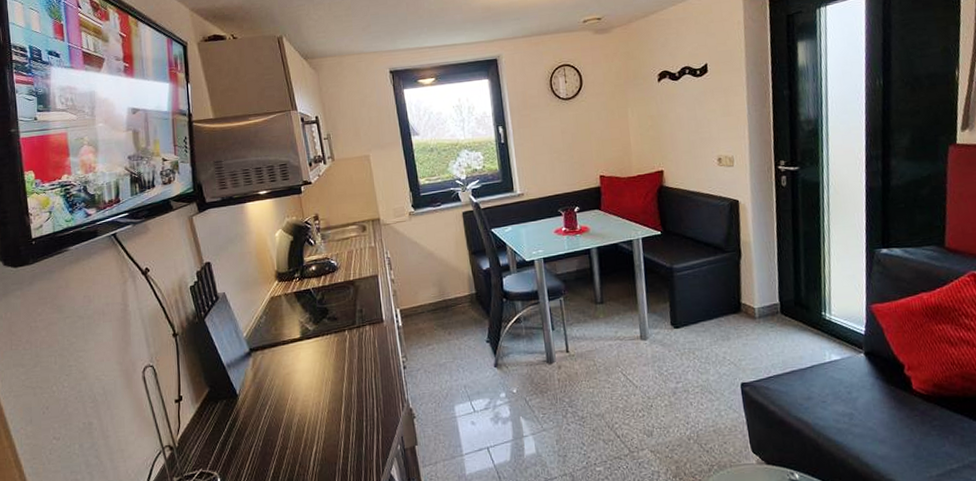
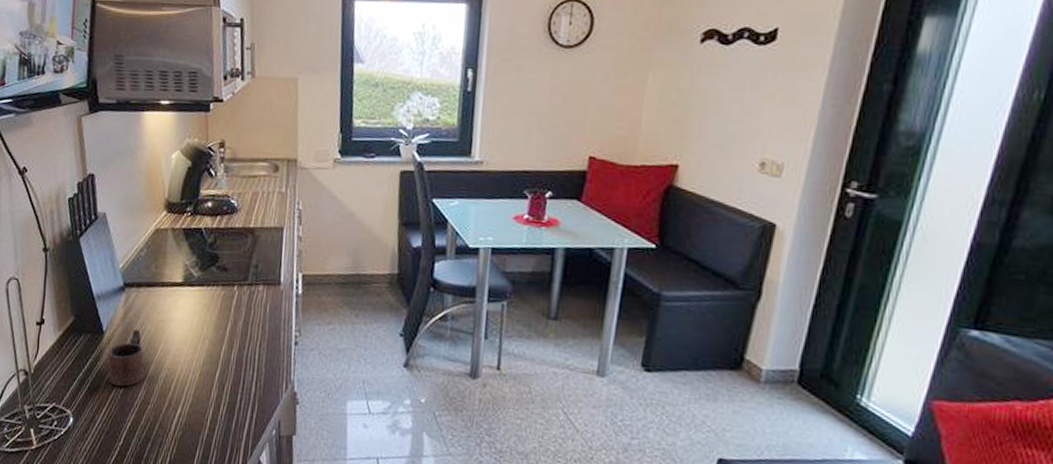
mug: none [244,385,280,440] -> present [108,329,145,387]

